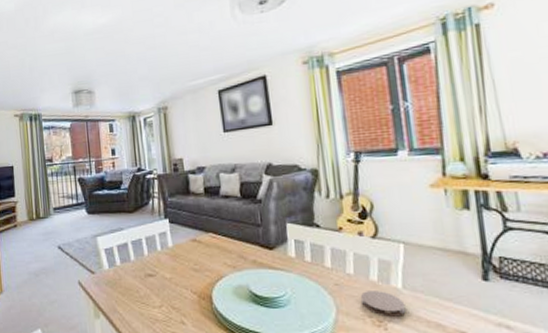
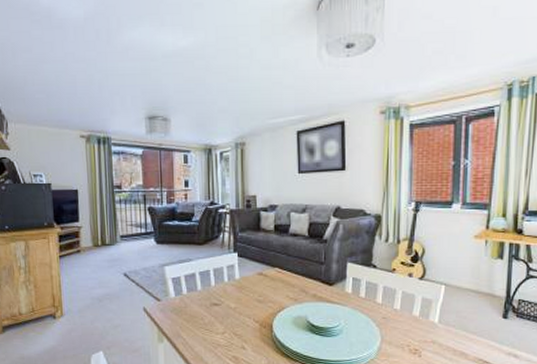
coaster: present [361,291,406,317] -> none [403,324,439,346]

